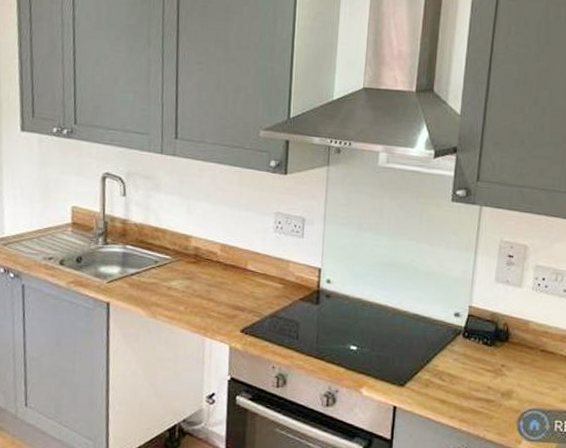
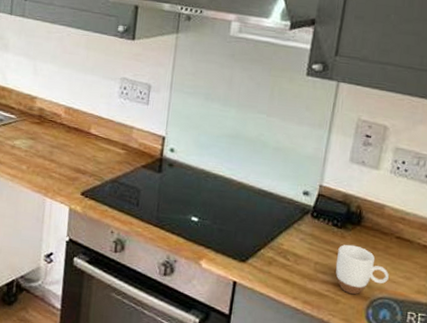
mug: none [487,361,536,409] -> present [335,244,389,295]

